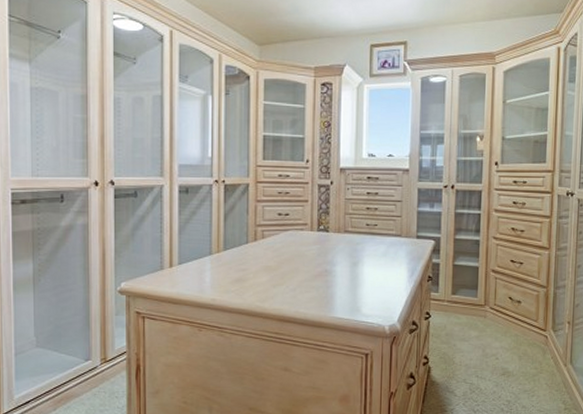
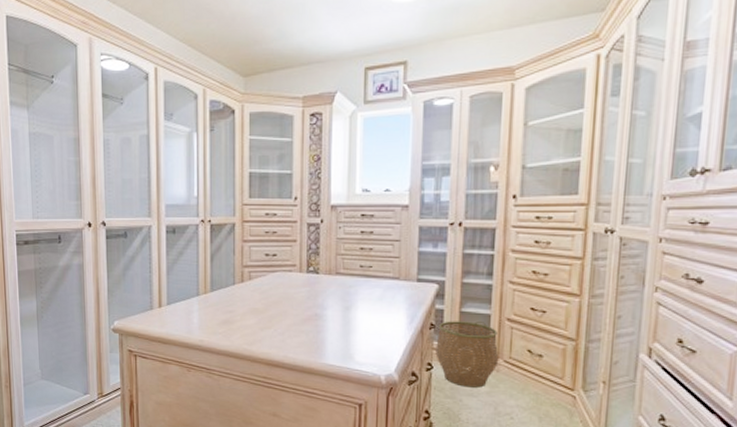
basket: none [433,273,486,333] -> present [435,321,499,388]

